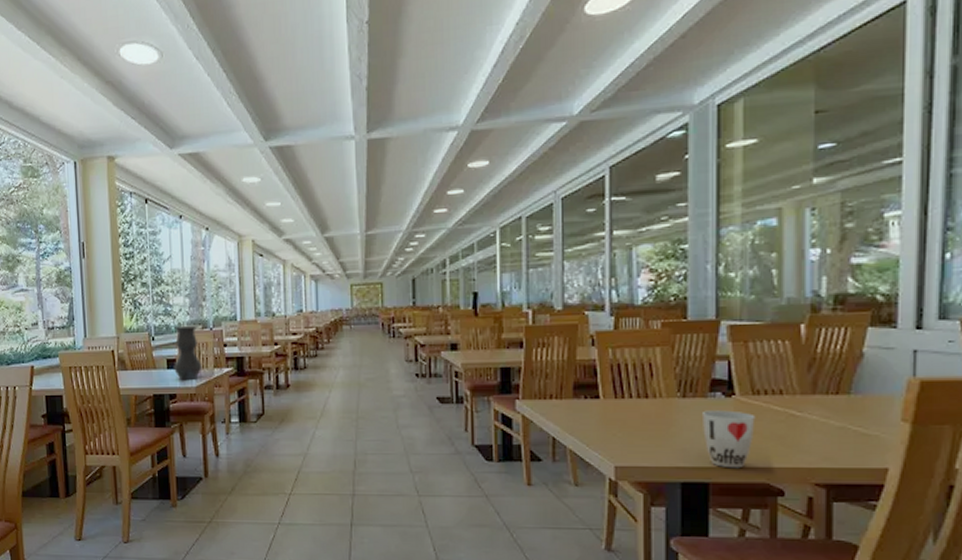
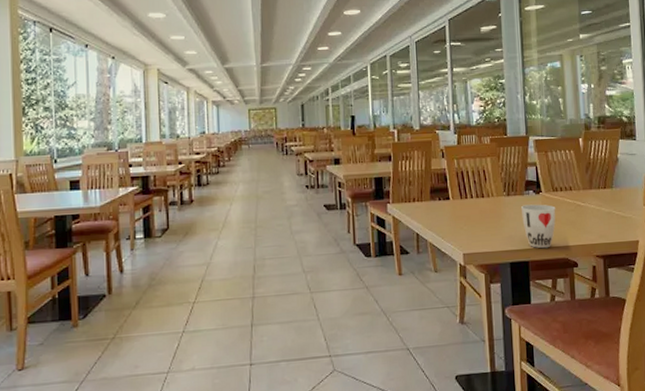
vase: present [173,325,203,381] -> none [77,147,107,201]

